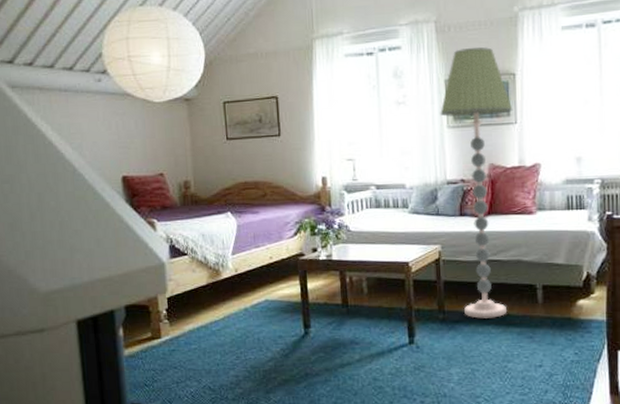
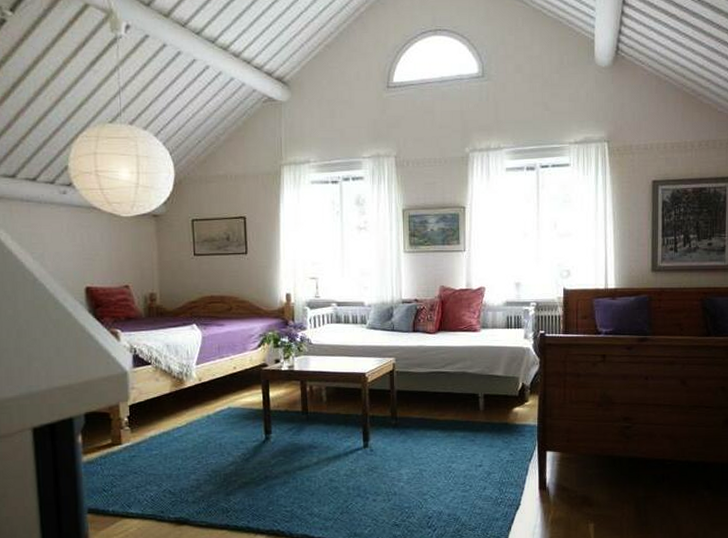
floor lamp: present [440,47,513,319] -> none [397,182,462,424]

